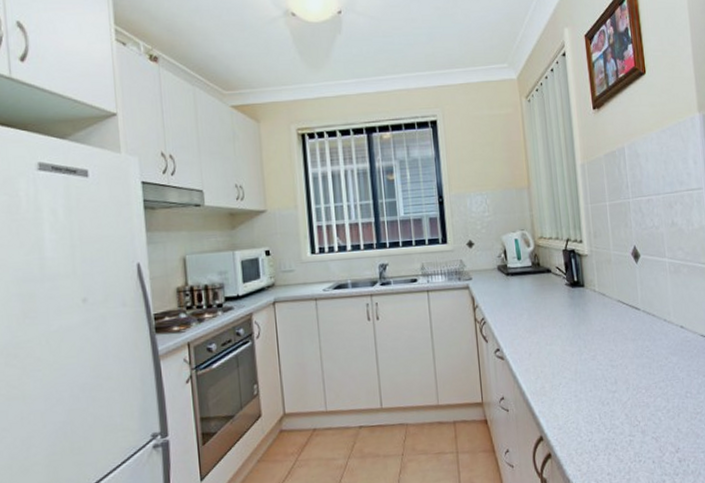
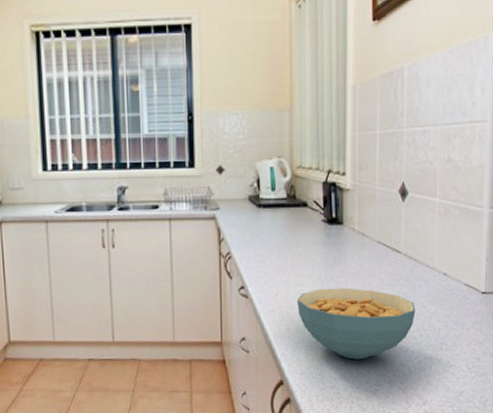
cereal bowl: none [549,344,659,412] -> present [297,287,416,359]

